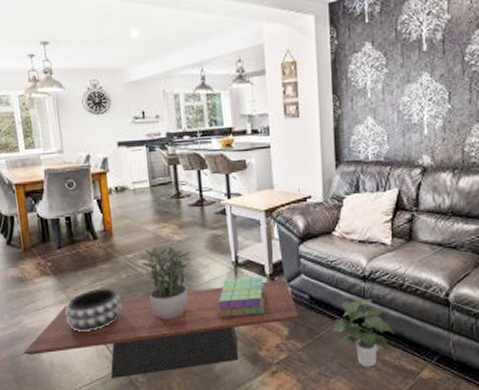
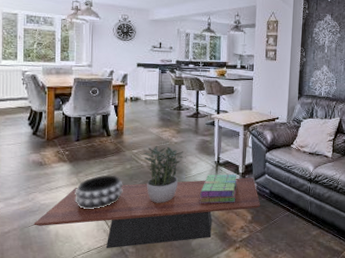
potted plant: present [331,298,395,367] -> none [283,195,328,247]

